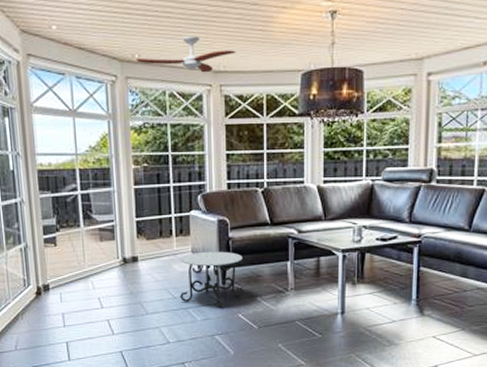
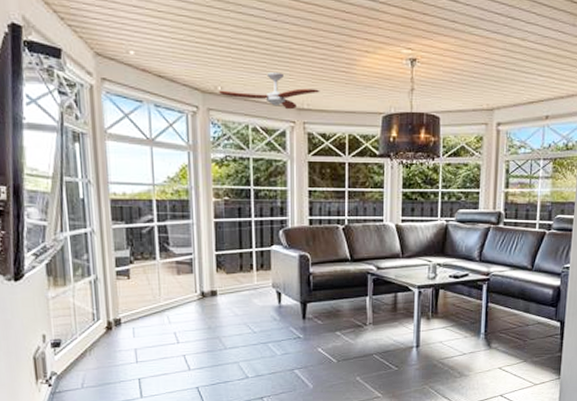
side table: present [180,251,244,307] -> none [260,286,324,342]

